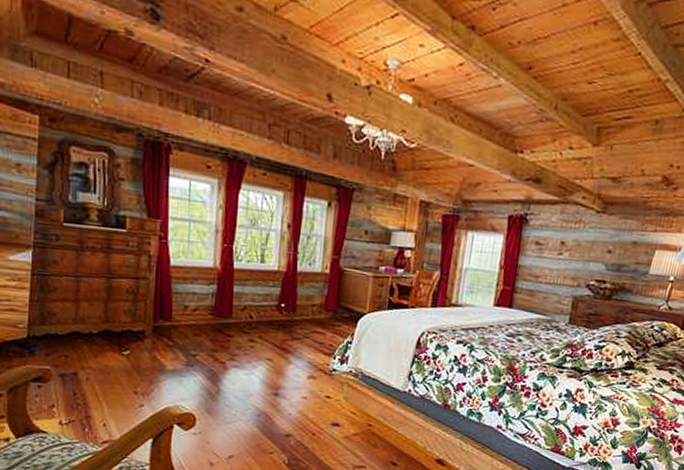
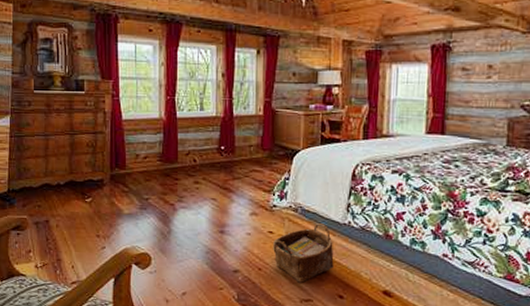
woven basket: none [329,389,392,449] -> present [273,222,334,283]

